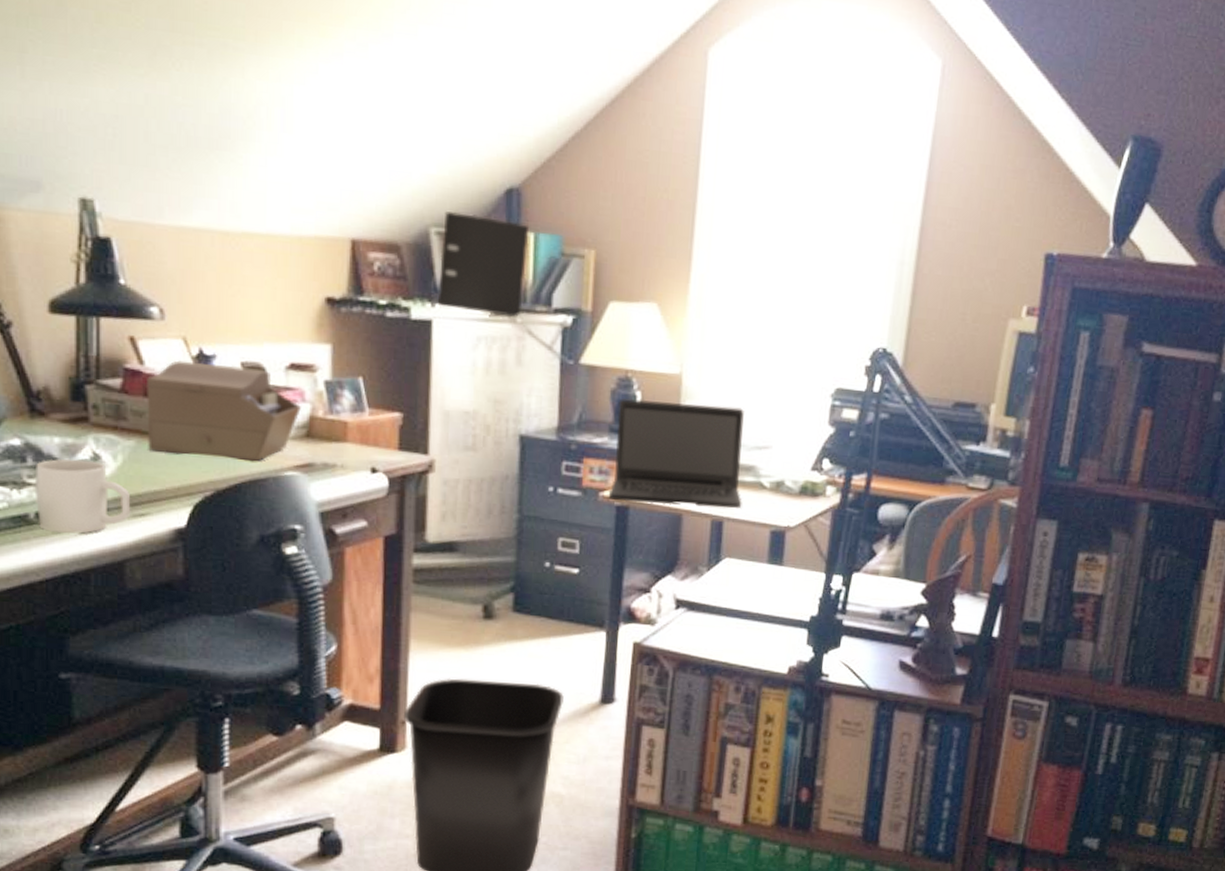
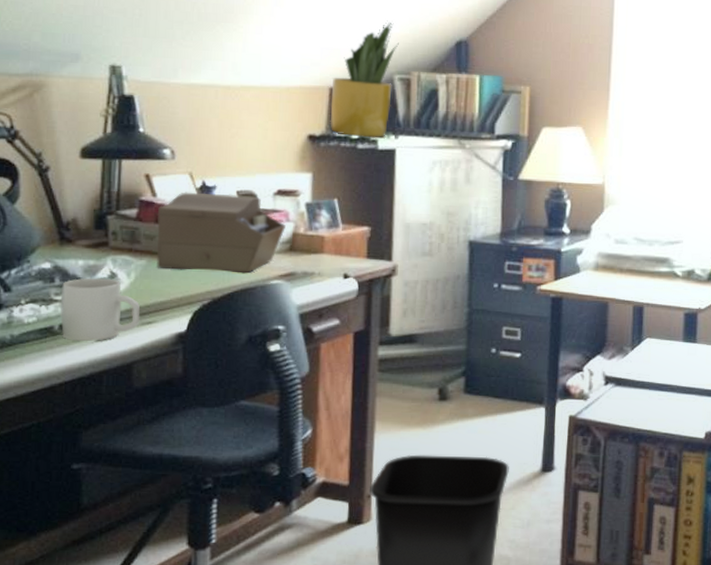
planter: none [352,157,436,305] -> present [330,20,399,138]
binder: present [437,211,530,318] -> none [400,62,476,145]
laptop: present [608,398,744,509] -> none [544,206,659,296]

